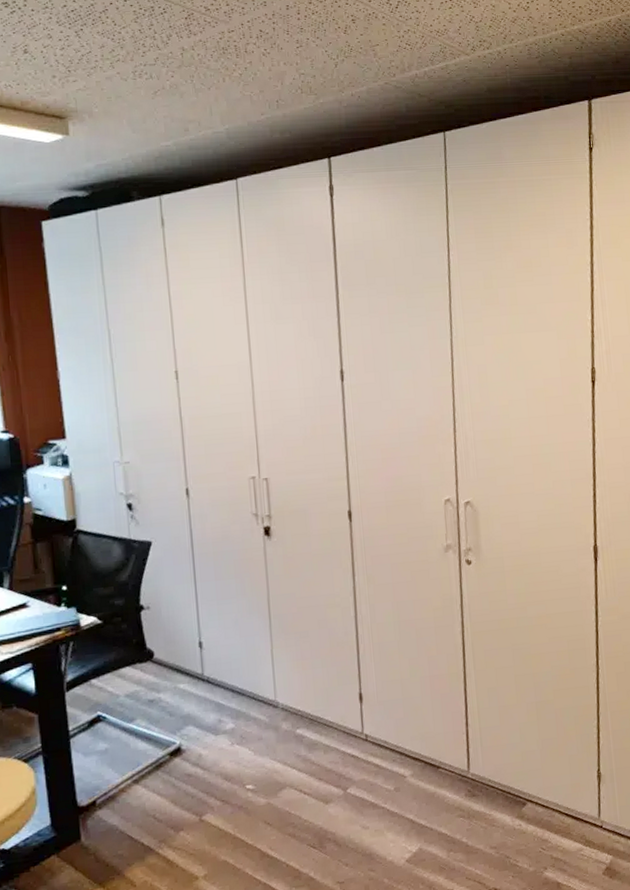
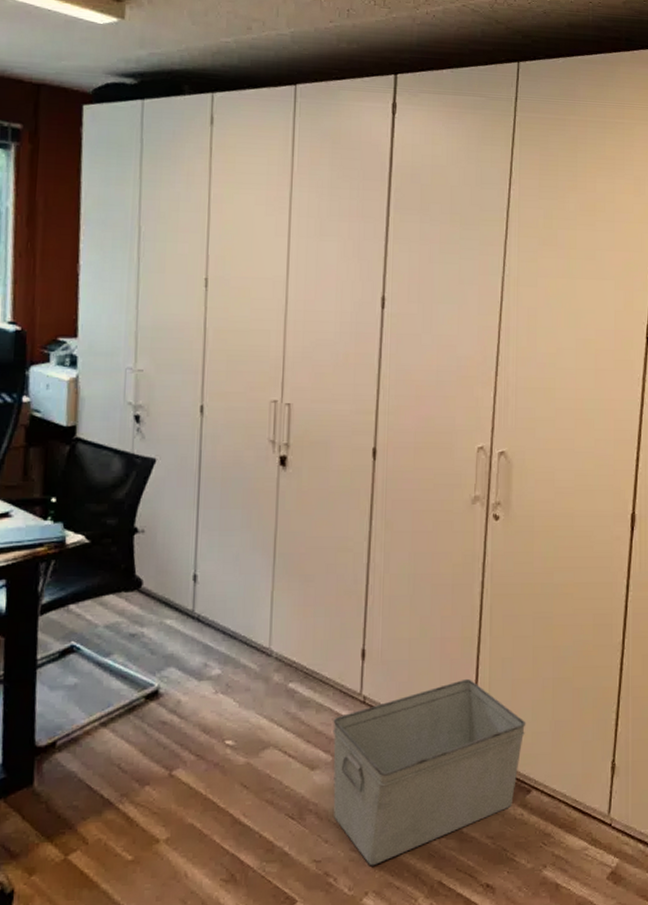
storage bin: none [340,709,516,883] -> present [332,678,526,866]

